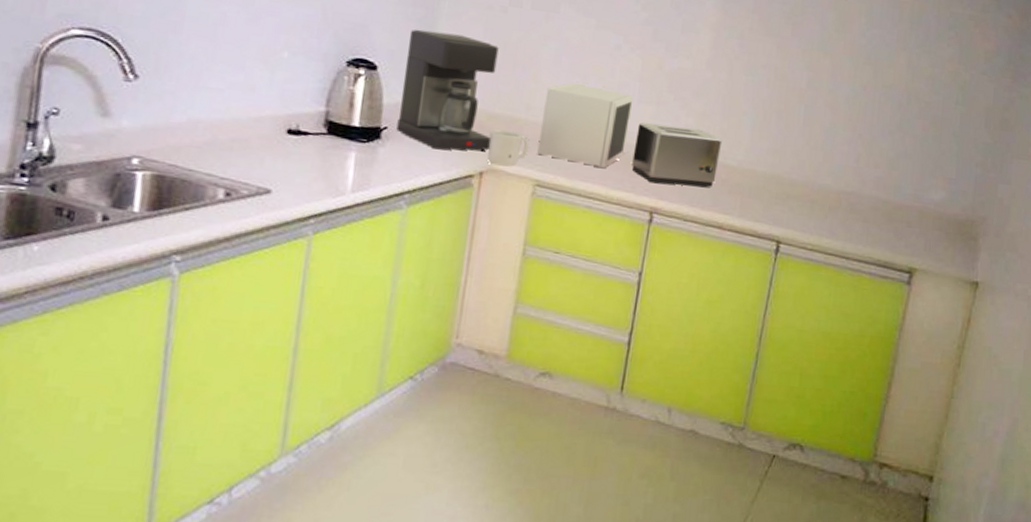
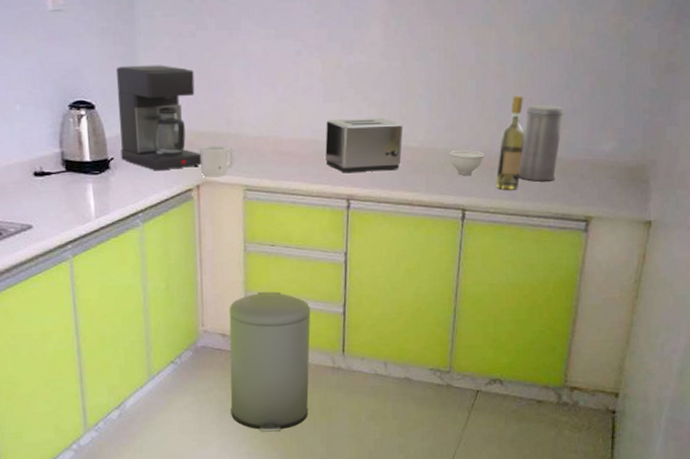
pedal bin: none [472,305,591,483] -> present [228,291,311,433]
microwave: present [537,81,632,168] -> none [241,91,321,166]
bowl: none [768,176,808,205] -> present [449,150,485,175]
bottle: none [815,127,853,228] -> present [495,95,525,190]
canister: none [841,140,896,224] -> present [519,104,565,182]

